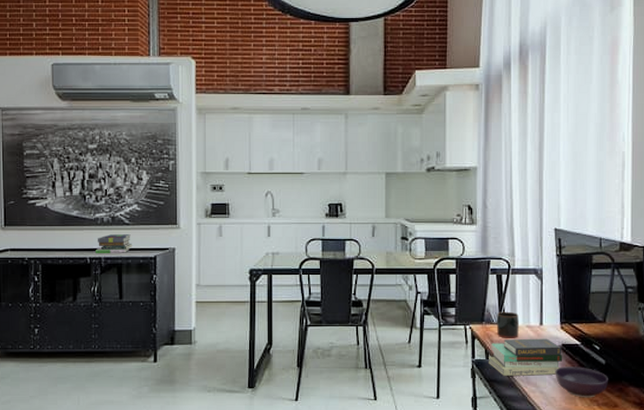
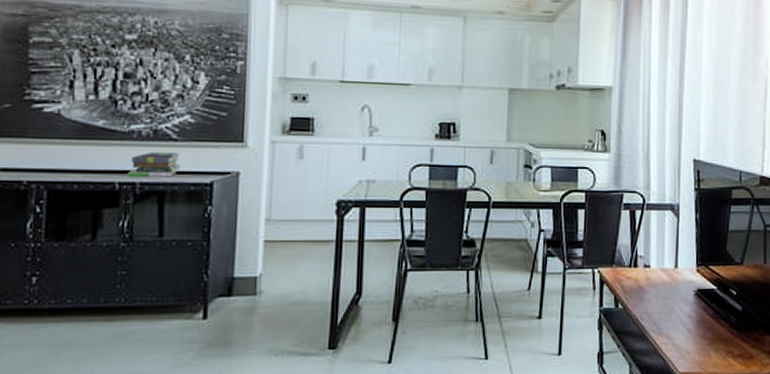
books: present [488,338,562,377] -> none [617,283,698,328]
mug: present [496,311,520,338] -> none [627,252,653,283]
bowl: present [555,366,609,398] -> none [689,314,745,350]

